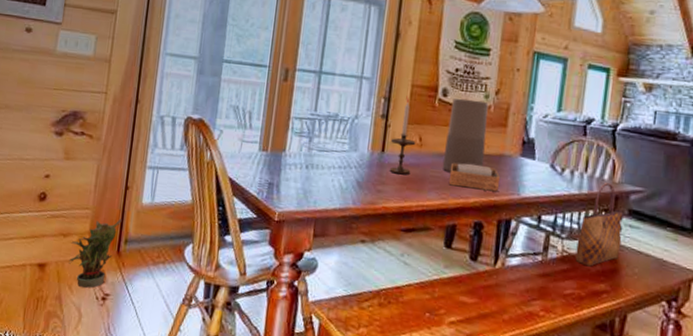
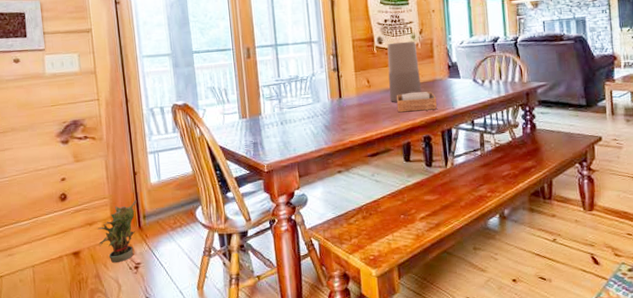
candlestick: present [389,96,416,175] -> none [345,49,366,113]
tote bag: present [575,182,622,267] -> none [504,83,538,151]

